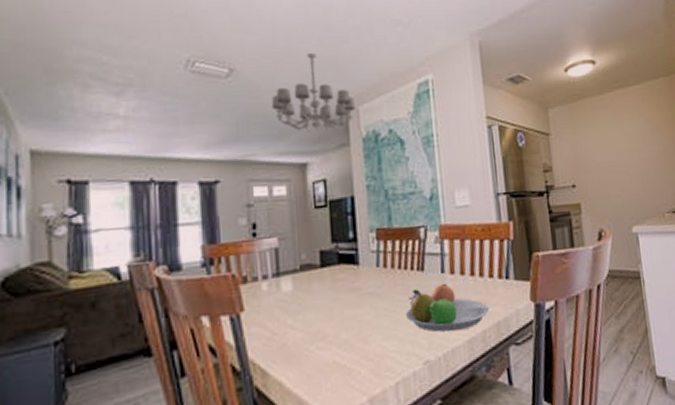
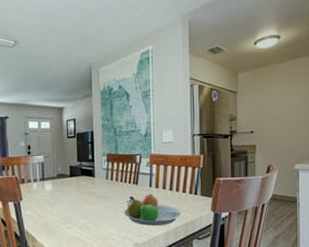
chandelier: present [271,54,356,133] -> none [41,30,97,87]

